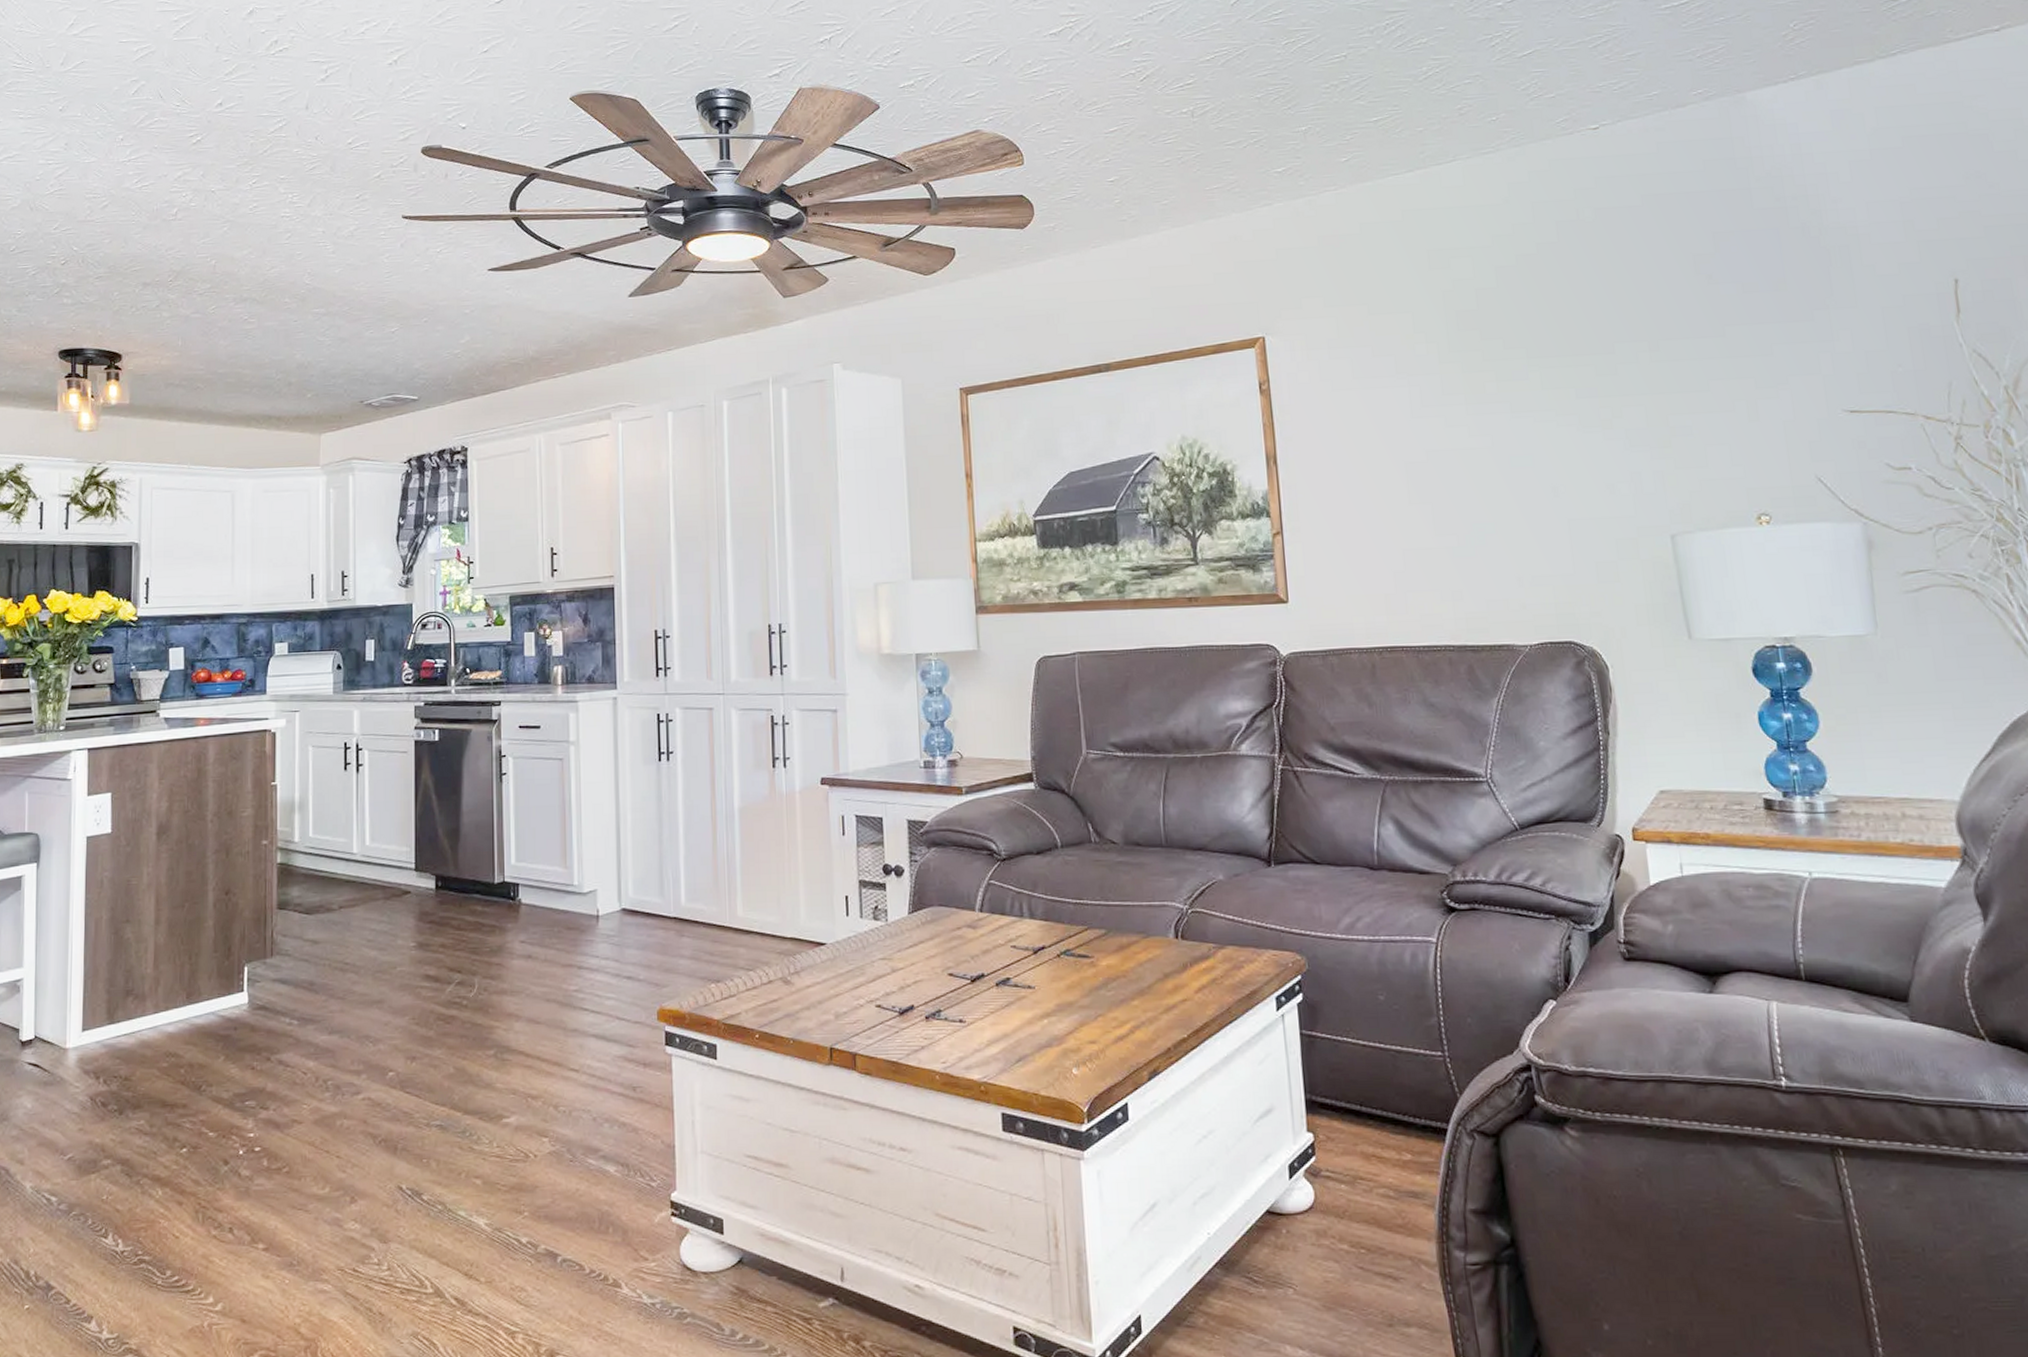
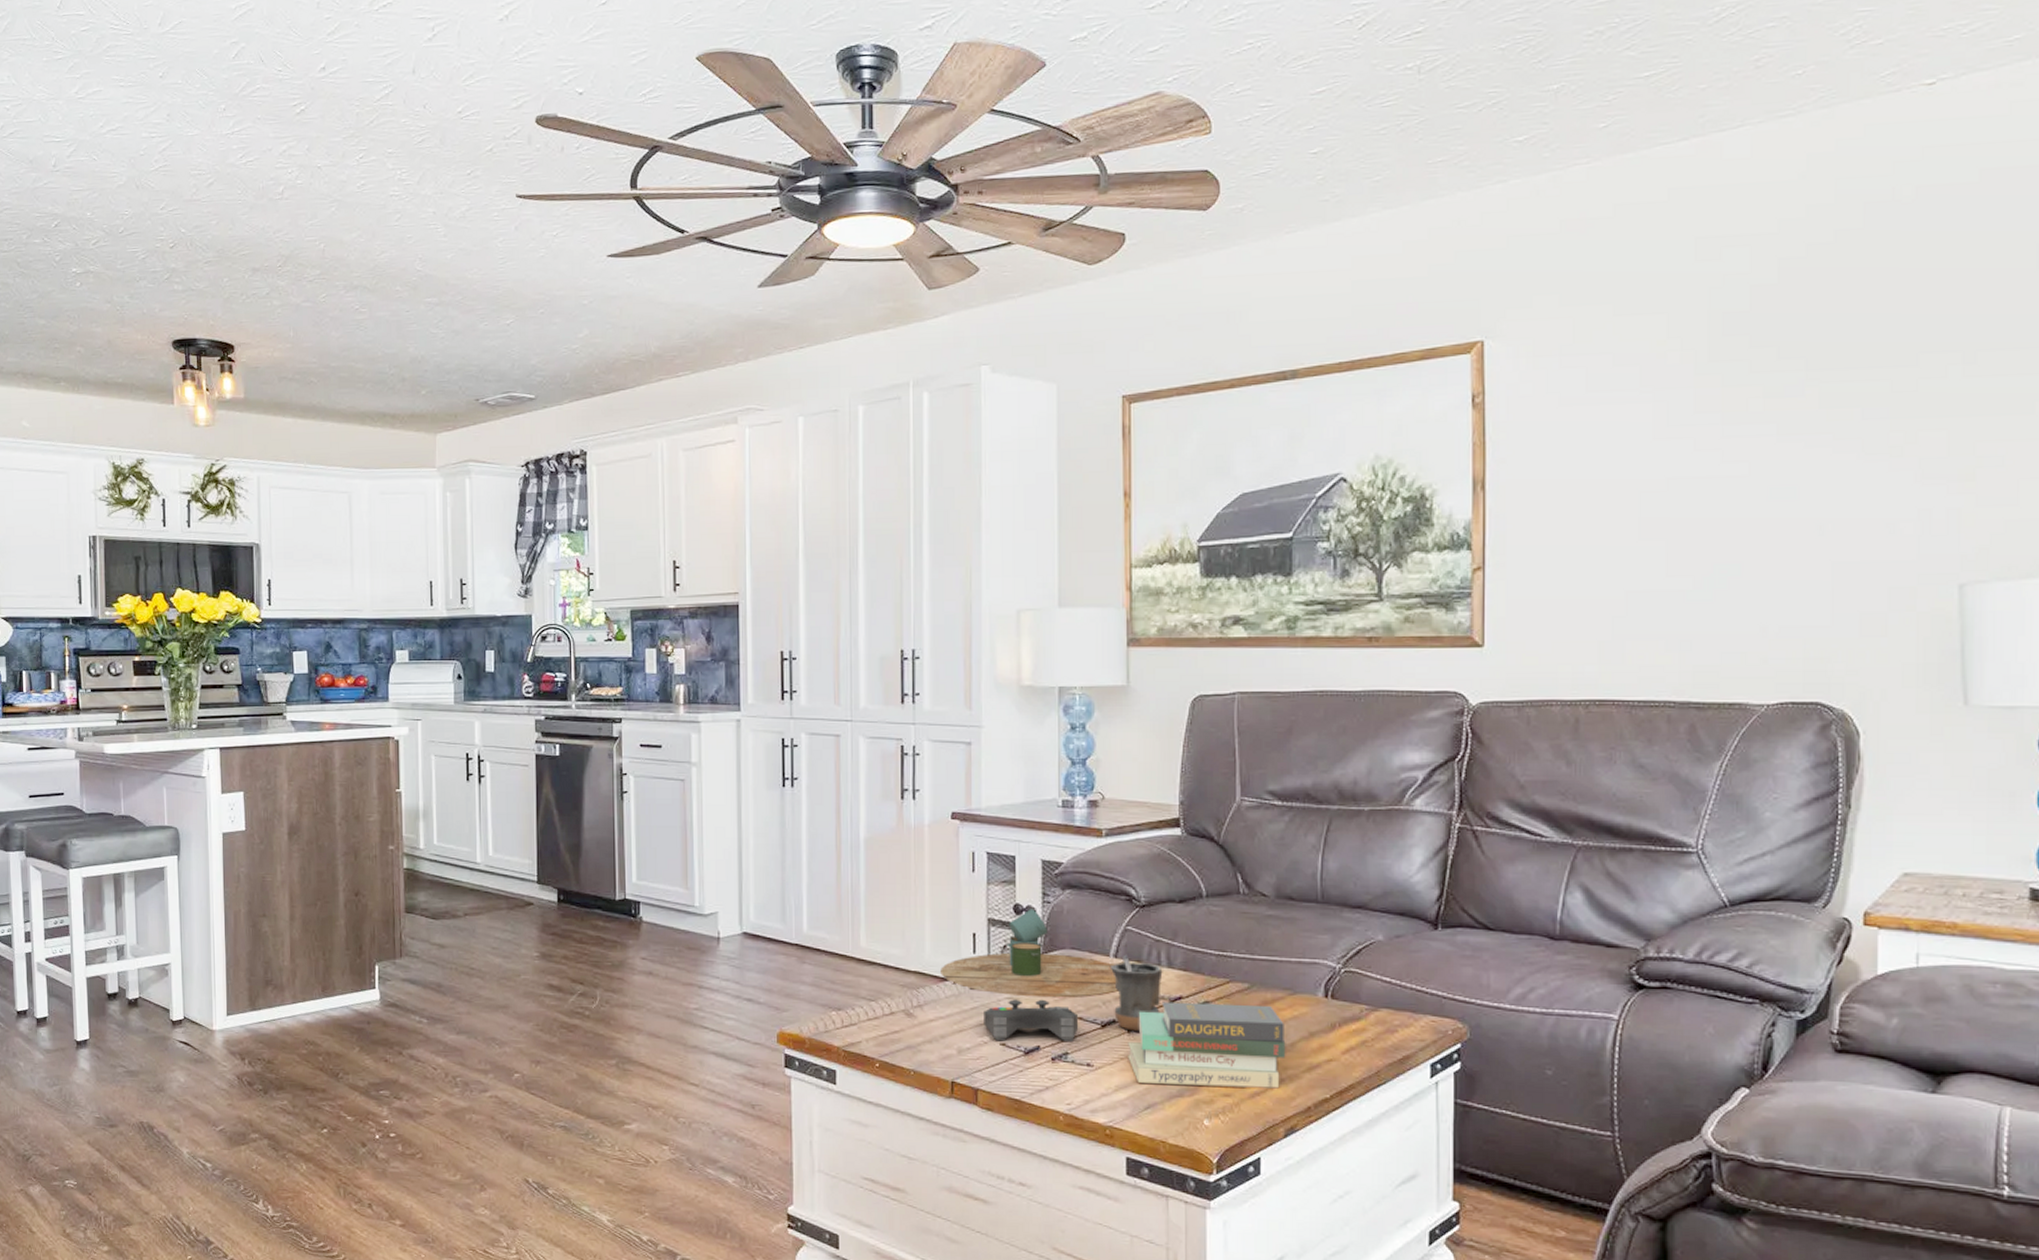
decorative tray: none [814,868,985,957] -> present [939,909,1118,998]
control: none [858,957,950,1003] -> present [984,999,1079,1041]
mug: none [976,908,1026,984] -> present [1109,954,1163,1031]
books: none [997,949,1144,1036] -> present [1128,1001,1286,1089]

